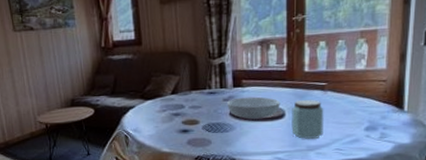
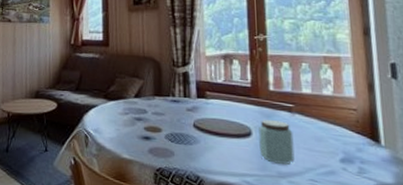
serving bowl: present [227,96,280,120] -> none [191,109,246,135]

